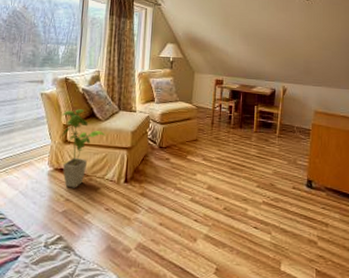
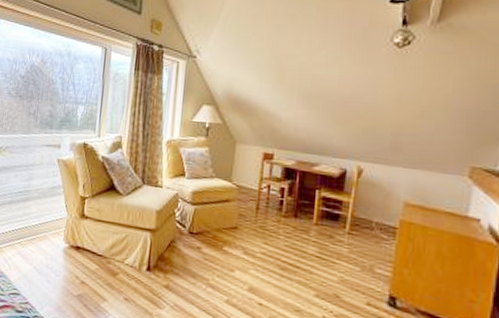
house plant: present [61,109,106,188] -> none [78,180,127,271]

